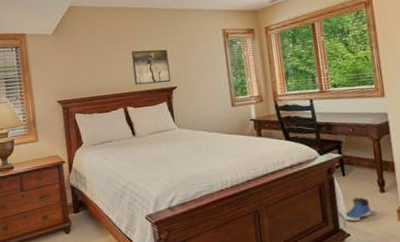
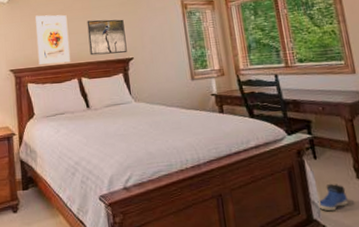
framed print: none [80,46,117,96] -> present [35,14,71,65]

